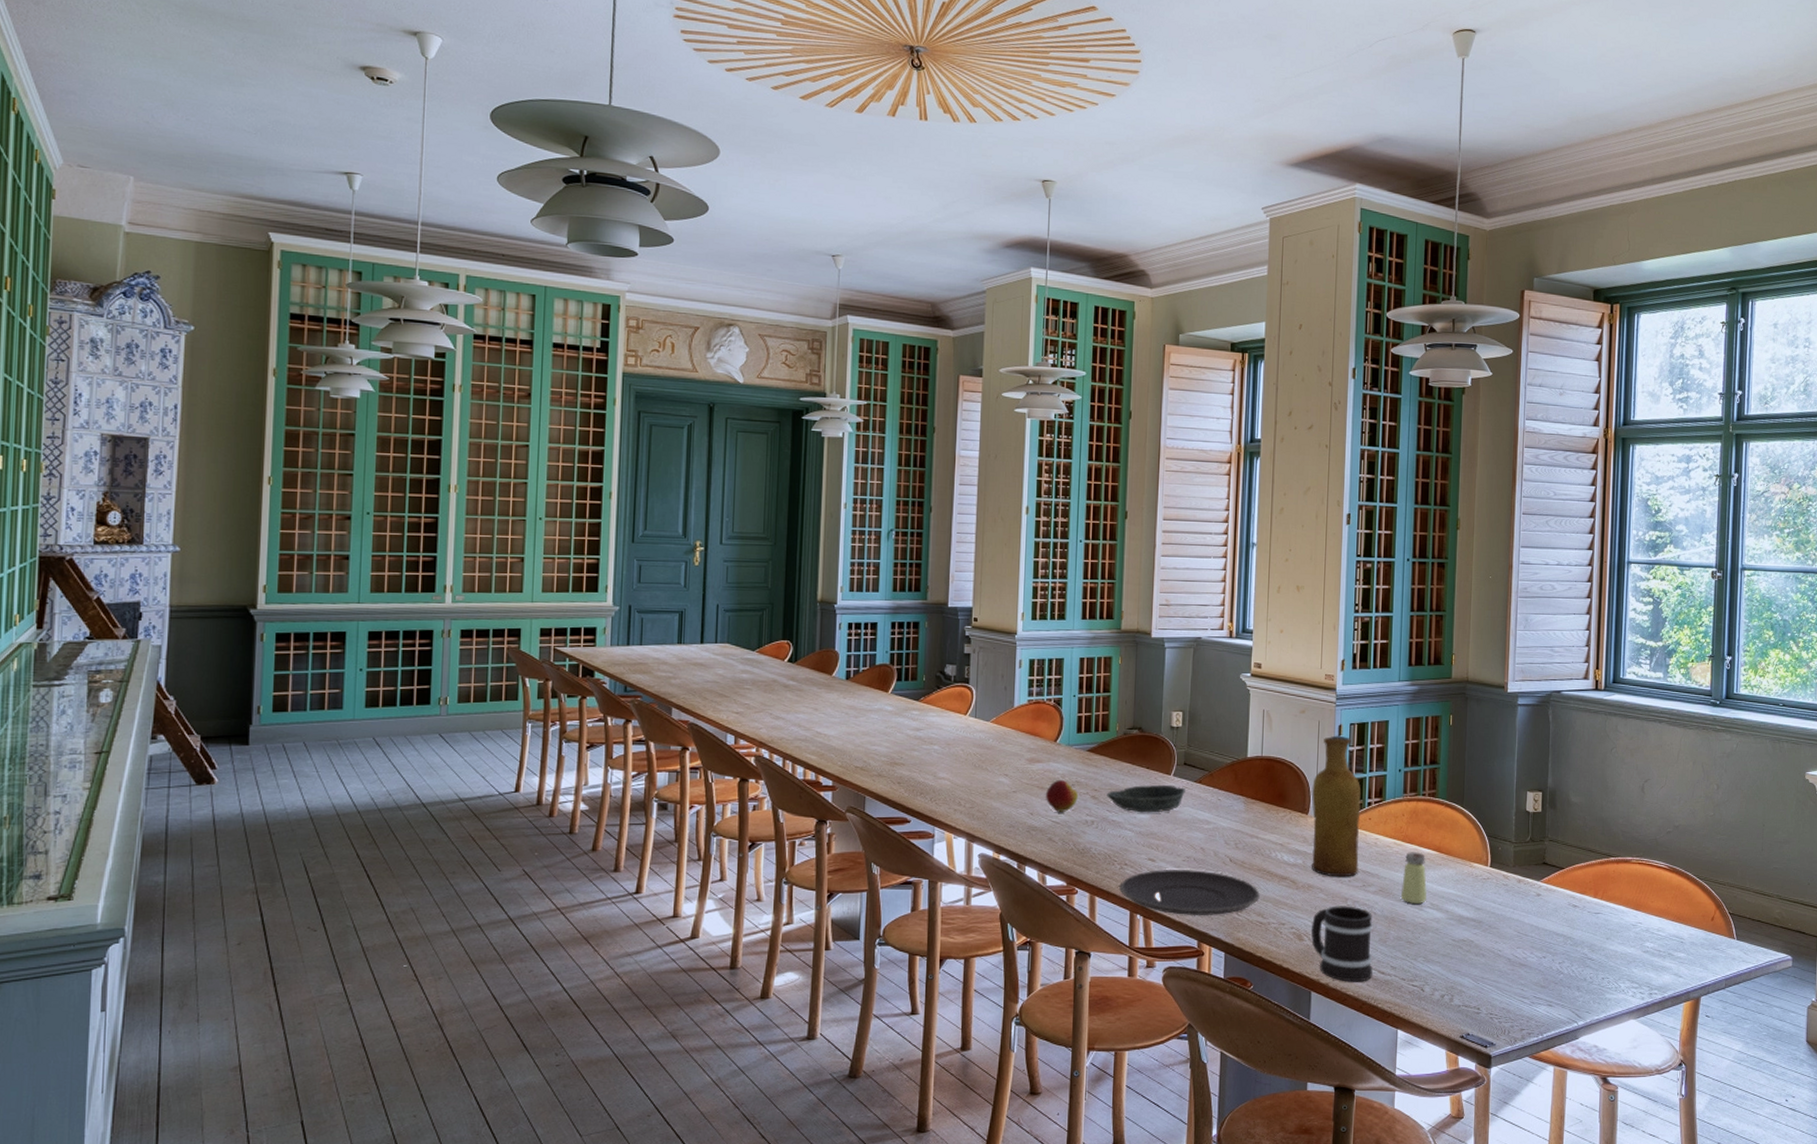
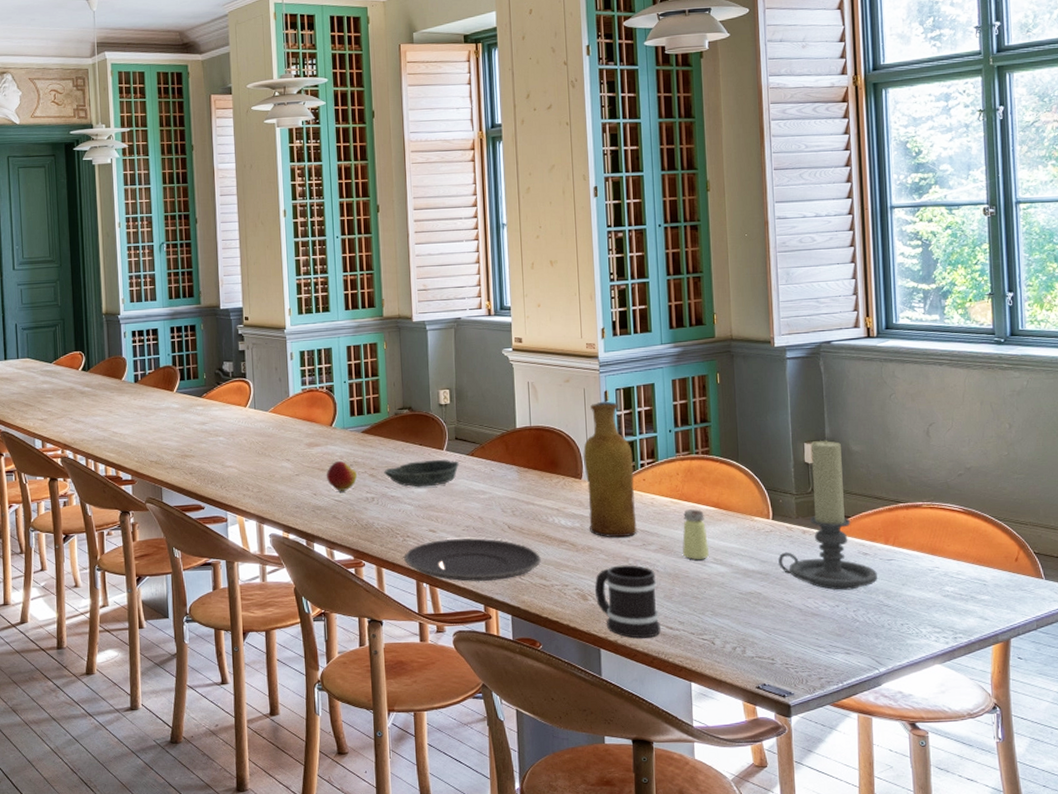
candle holder: none [1492,789,1584,942] -> present [778,439,877,591]

